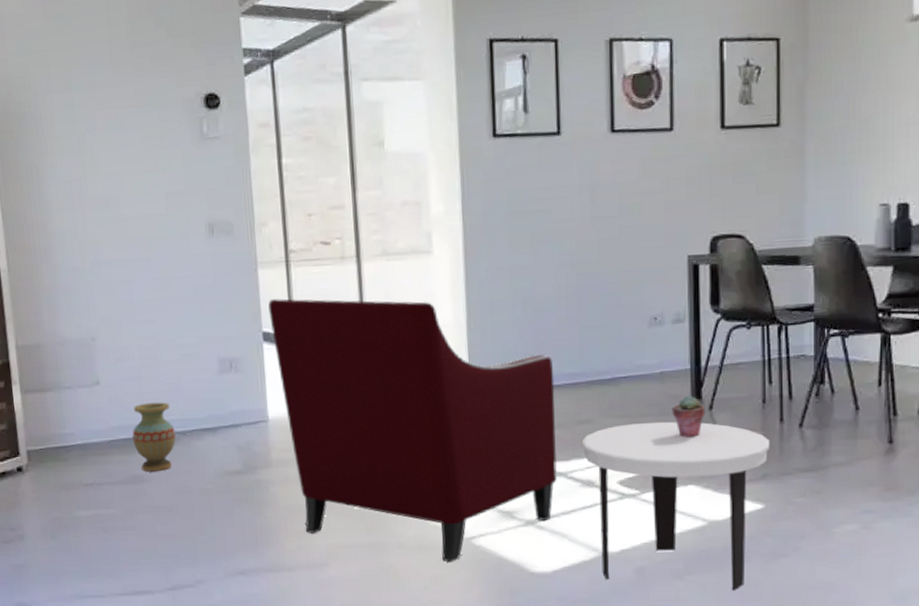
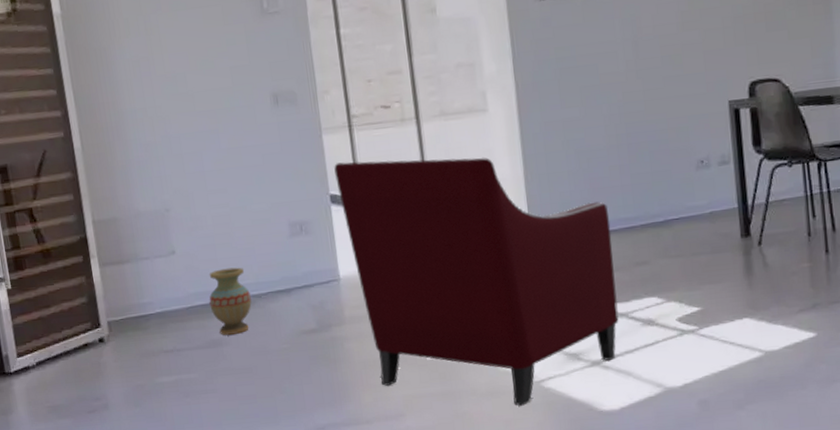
side table: present [581,421,770,591] -> none [639,257,818,417]
potted succulent: present [672,395,706,438] -> none [723,232,755,273]

